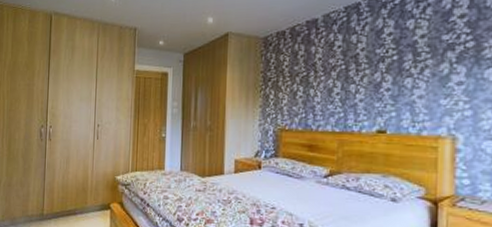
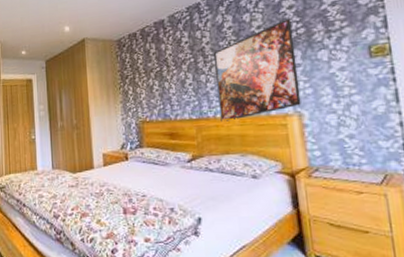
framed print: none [366,28,461,138] -> present [214,18,301,122]

